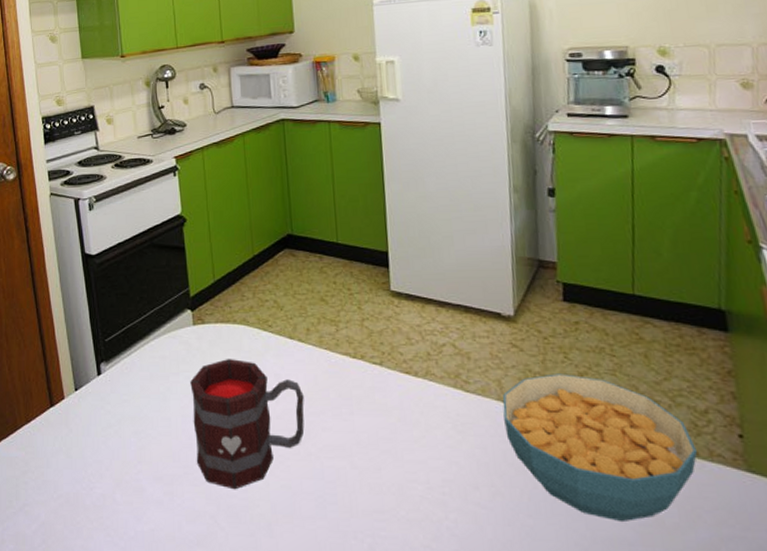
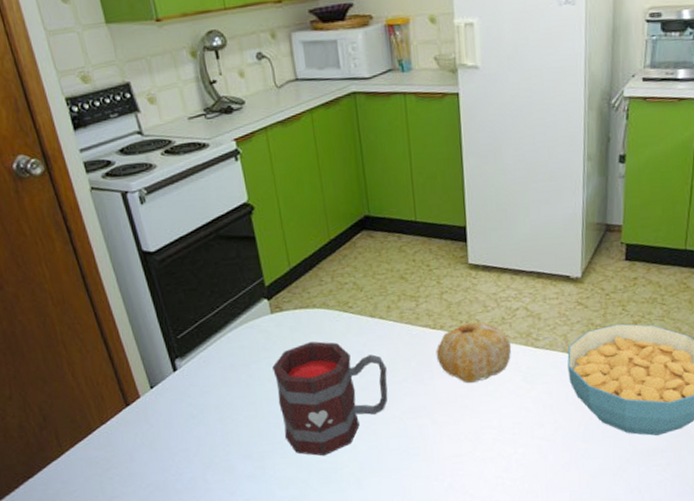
fruit: none [356,356,439,426] -> present [436,322,512,384]

